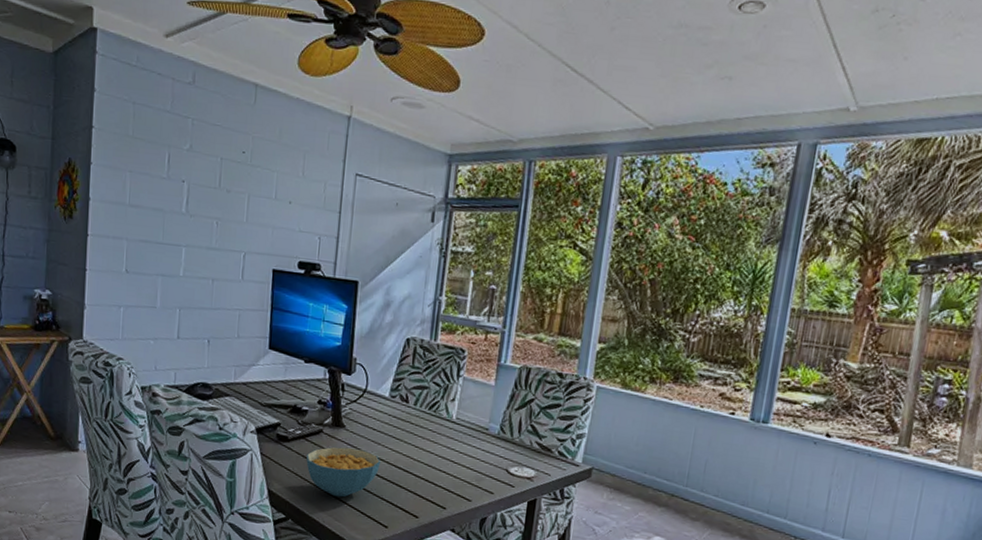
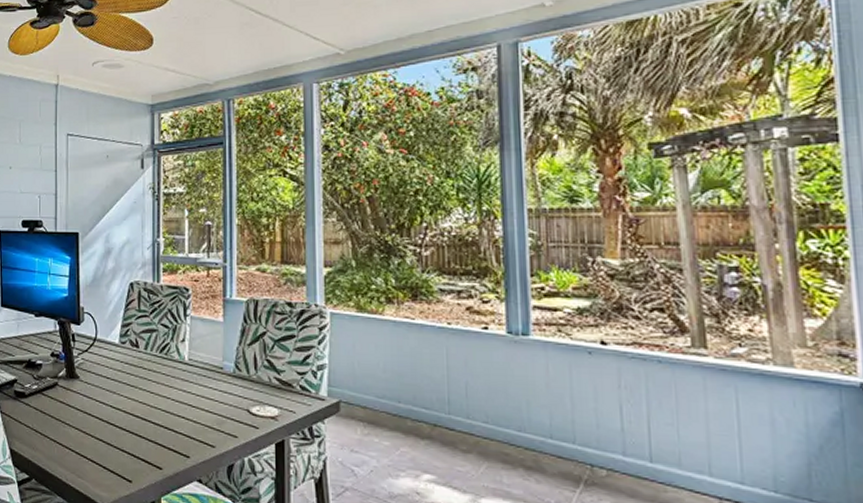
cereal bowl: present [306,447,380,497] -> none [45,398,117,452]

